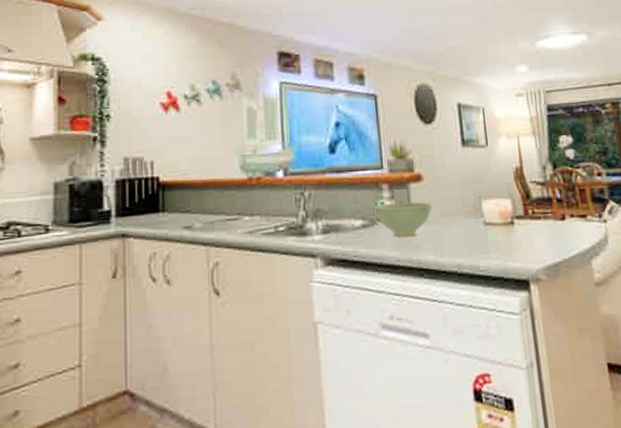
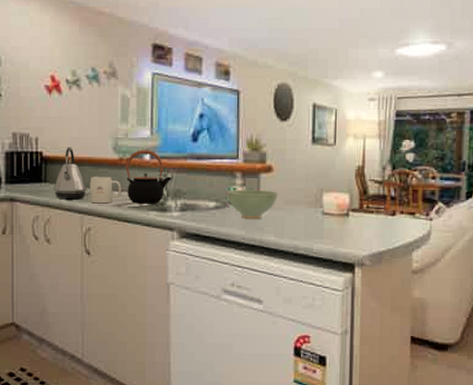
kettle: none [172,169,213,231] -> present [53,147,87,200]
mug: none [215,200,253,233] -> present [90,177,121,204]
teapot: none [256,166,310,229] -> present [125,150,172,204]

